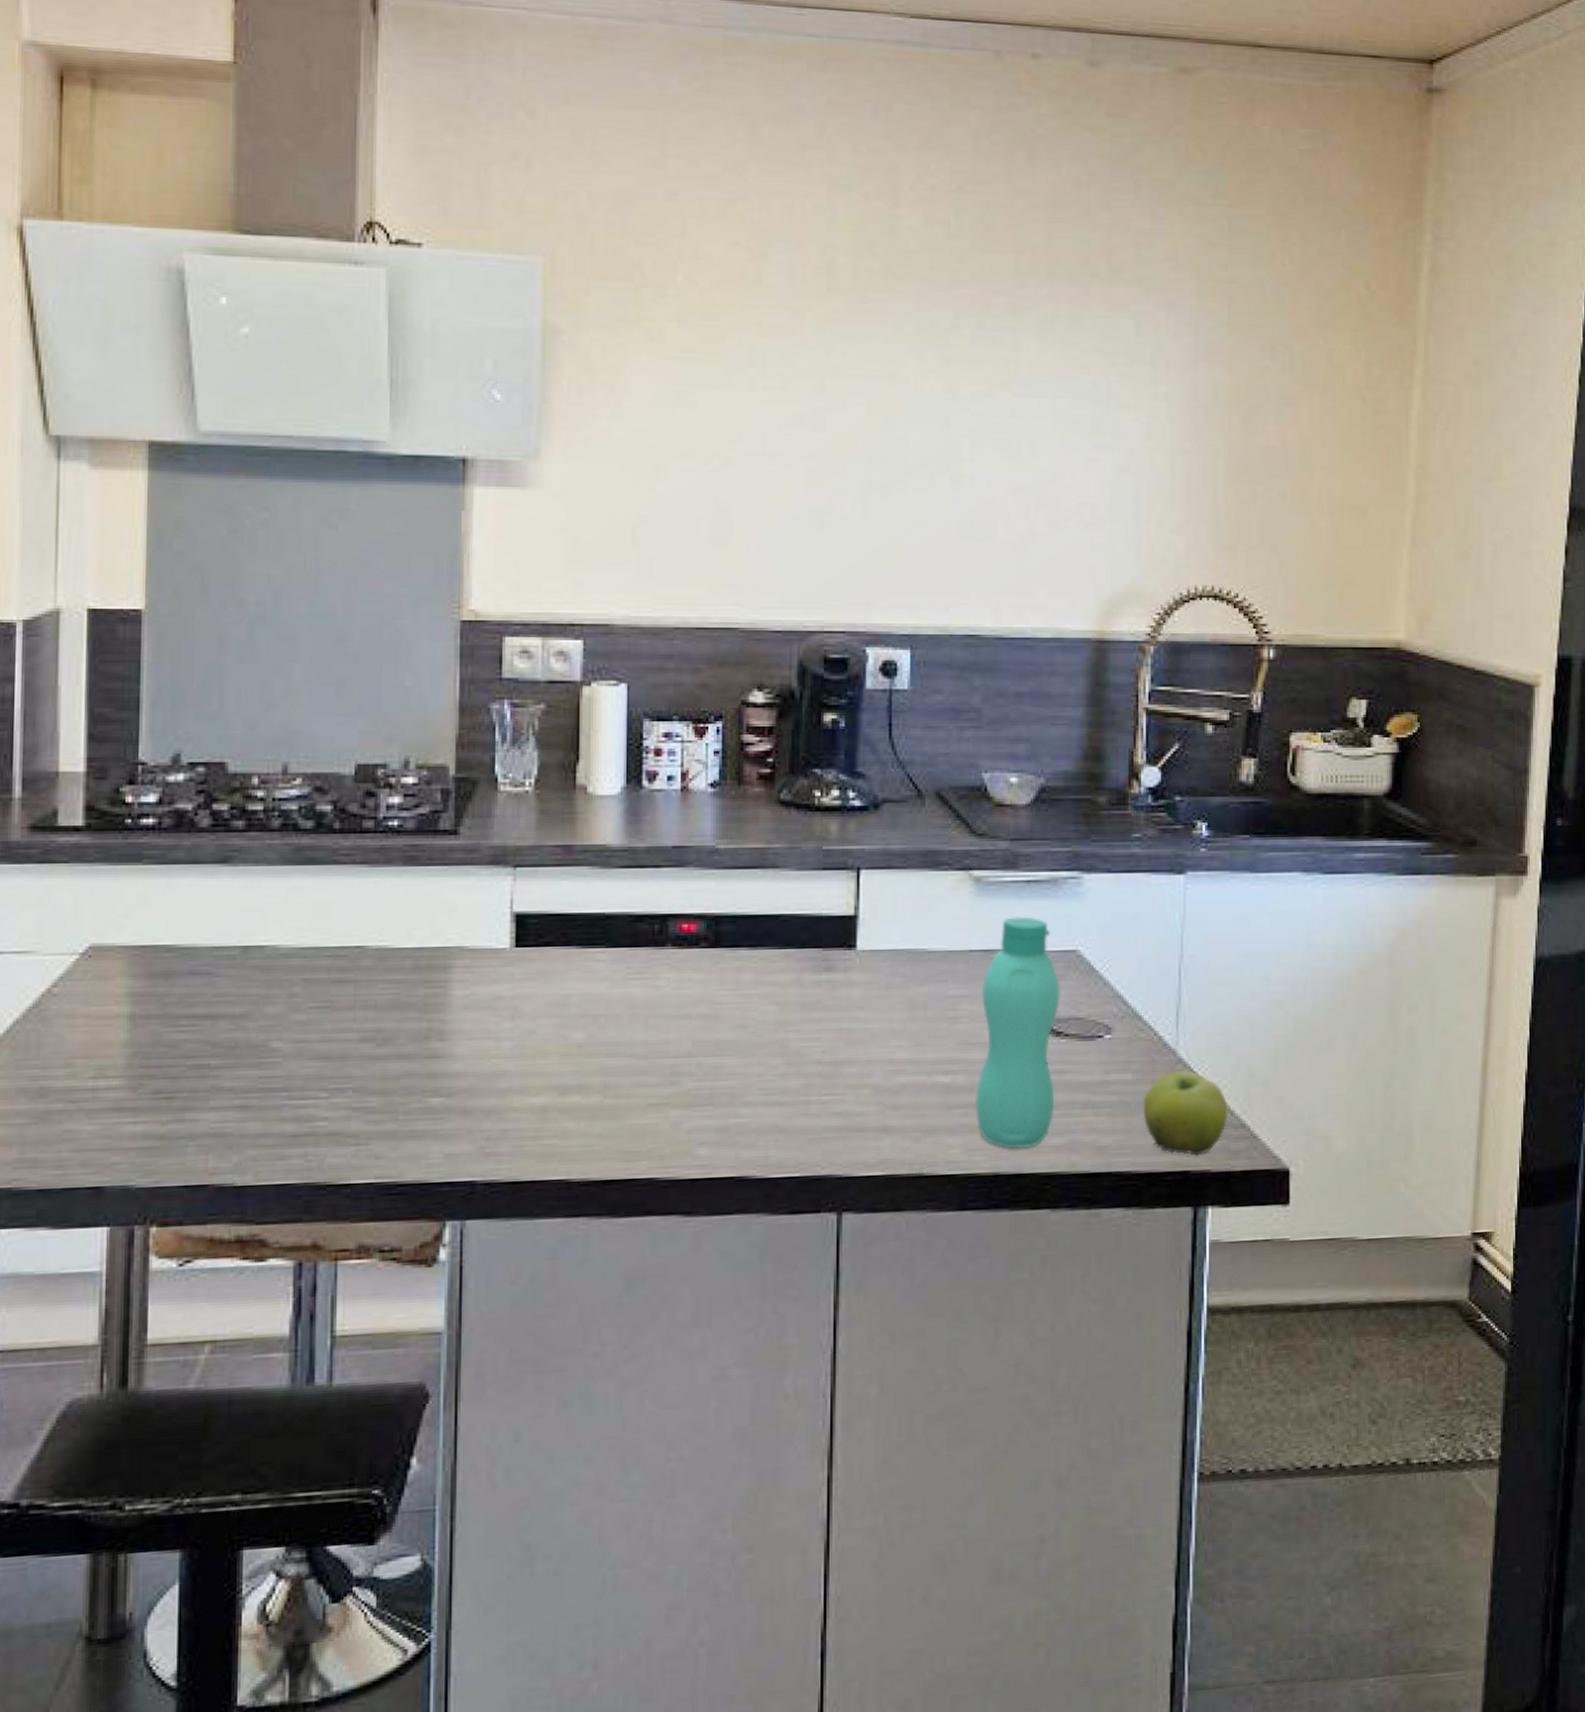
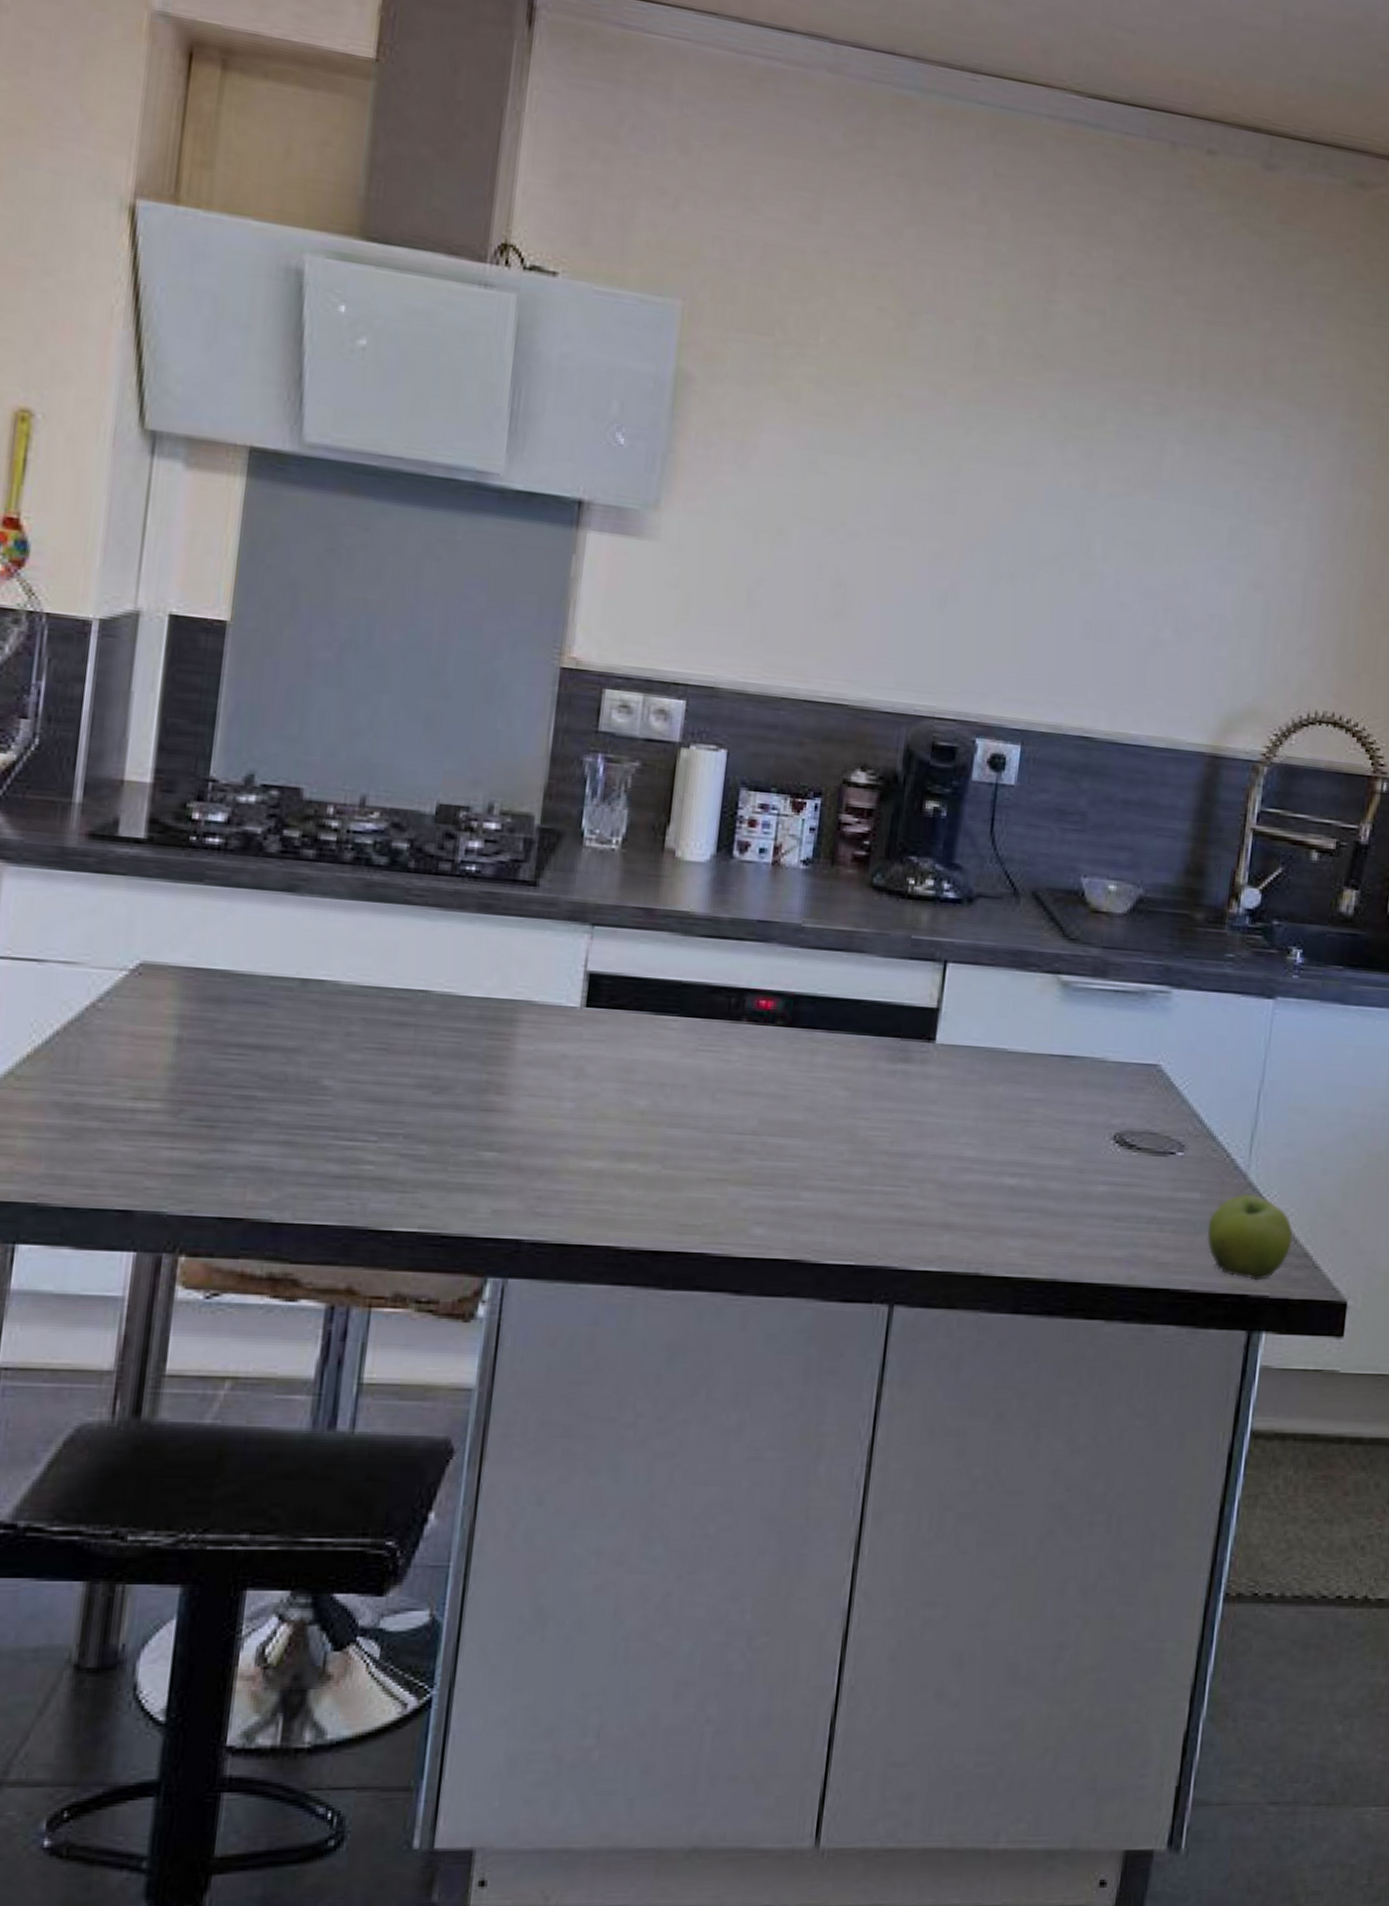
bottle: present [976,917,1061,1149] -> none [1039,1025,1138,1258]

